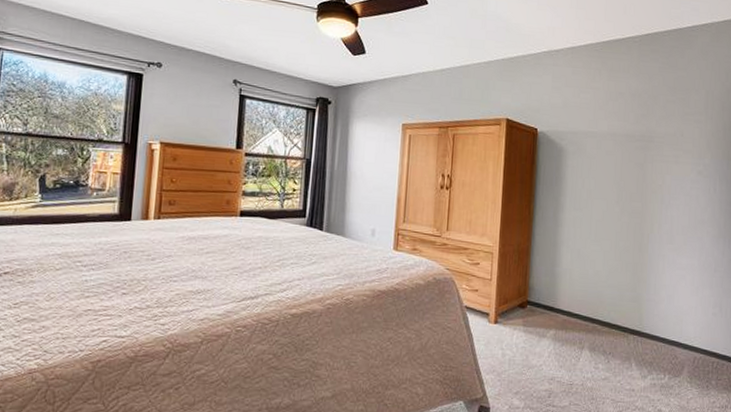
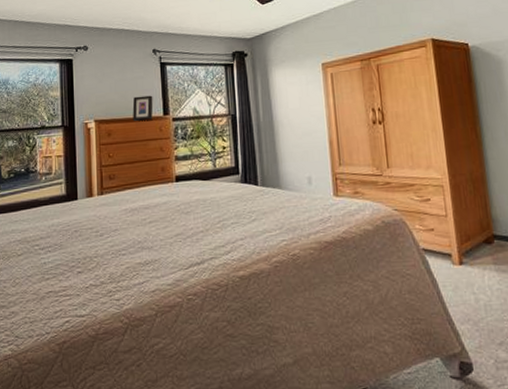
picture frame: none [202,125,227,151] -> present [132,95,153,121]

